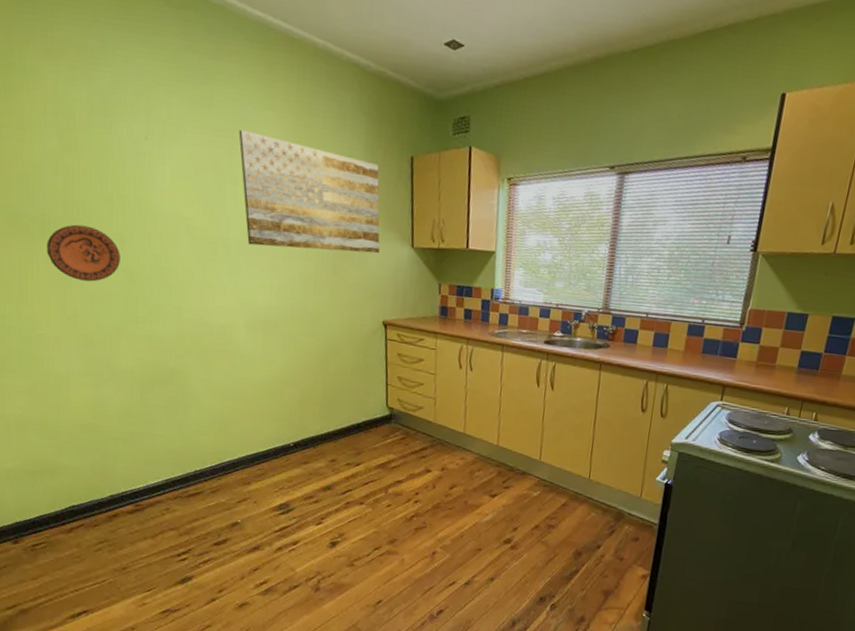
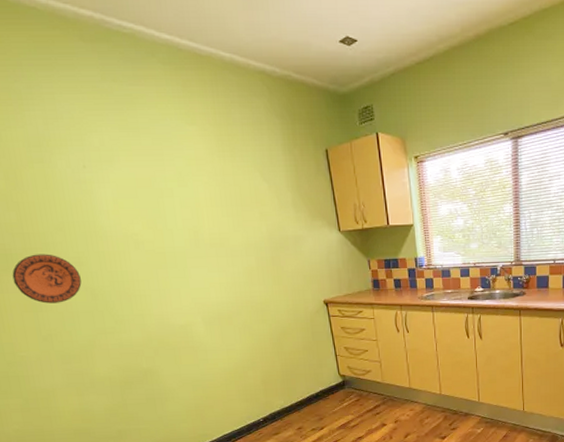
wall art: present [238,129,380,254] -> none [167,146,311,250]

